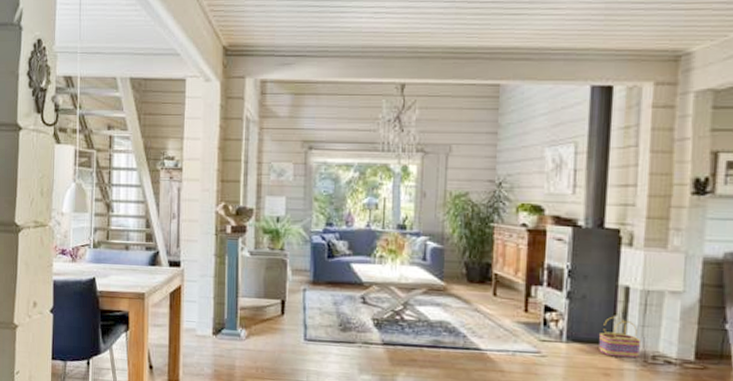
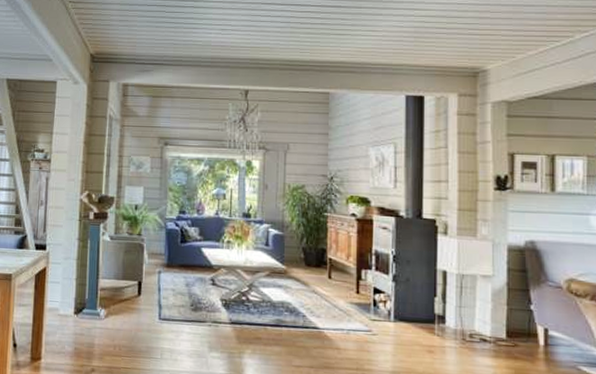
basket: present [599,316,642,358] -> none [423,297,459,337]

